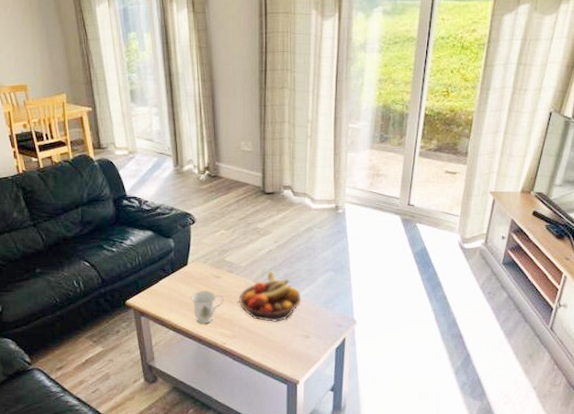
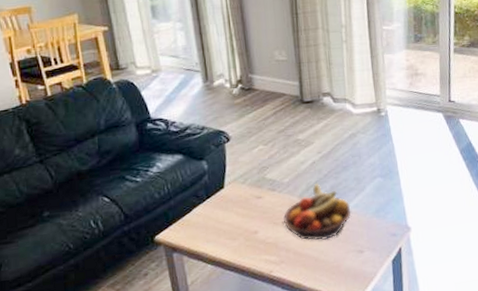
mug: present [191,291,224,325] -> none [230,214,267,253]

